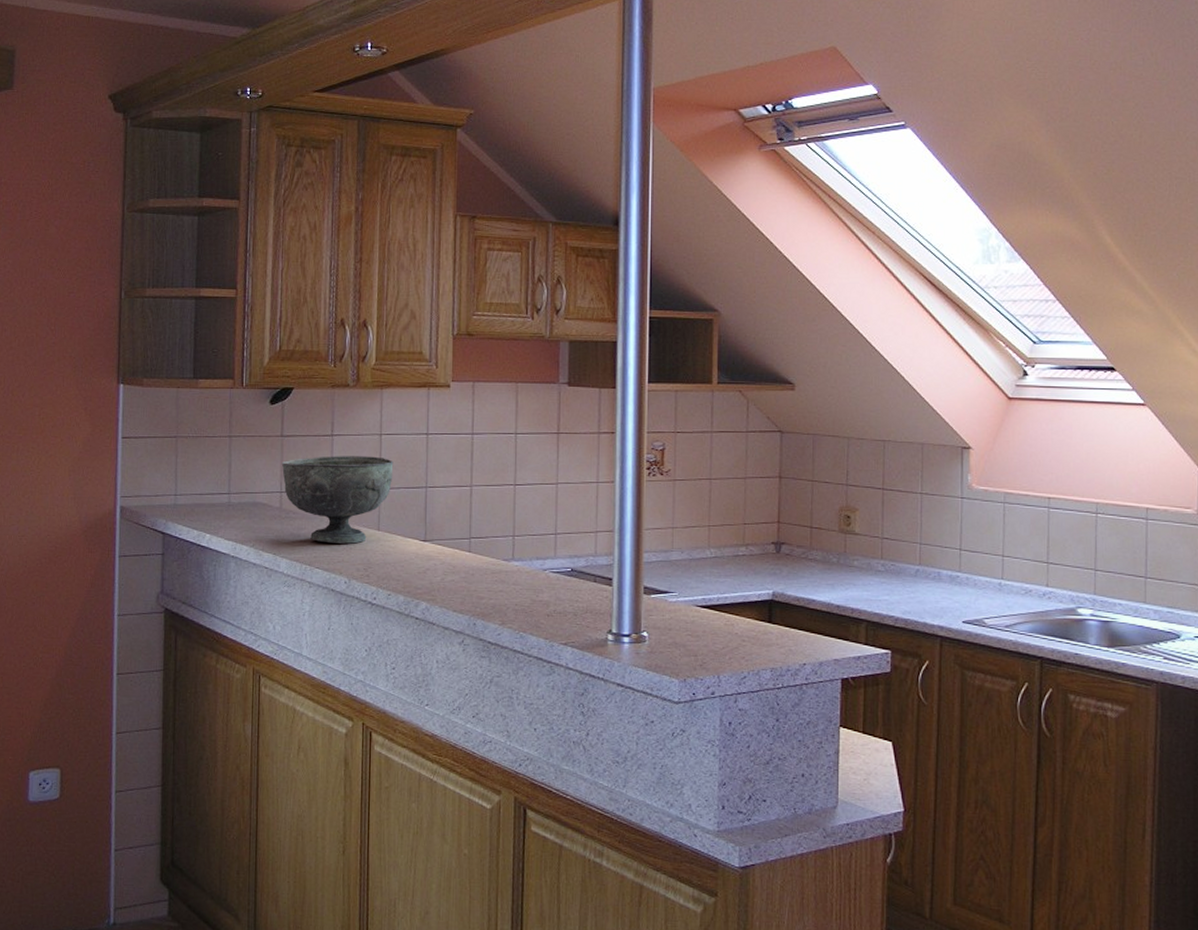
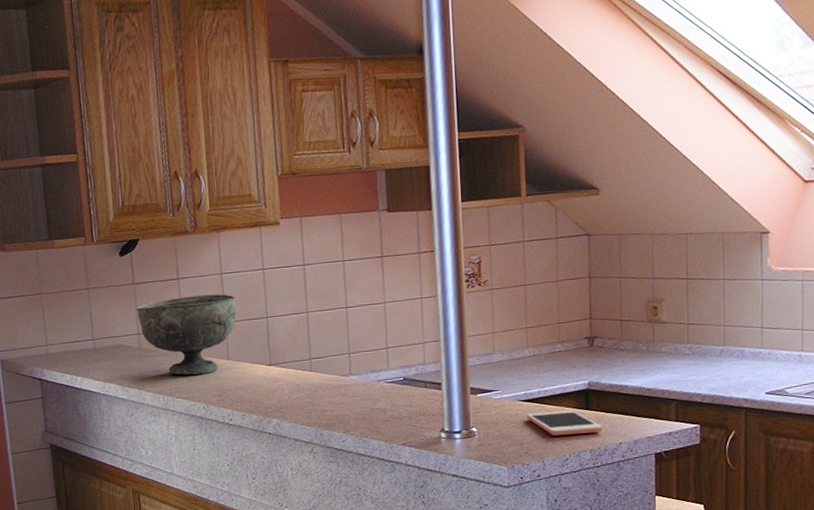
cell phone: none [703,621,786,650] -> present [526,410,603,436]

